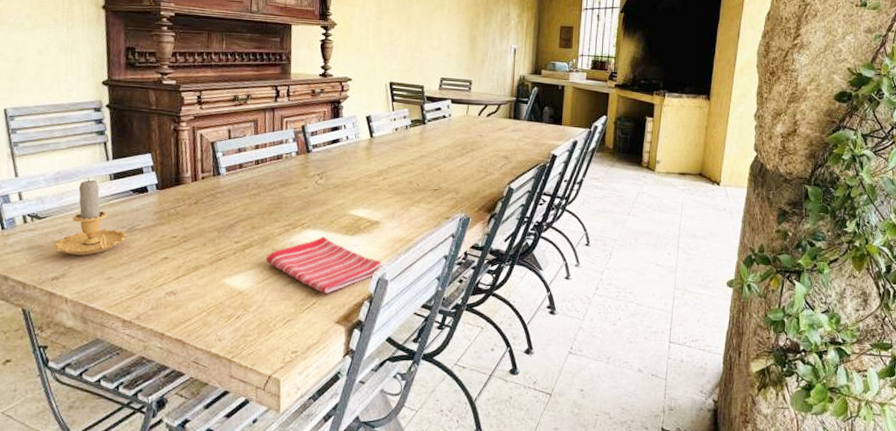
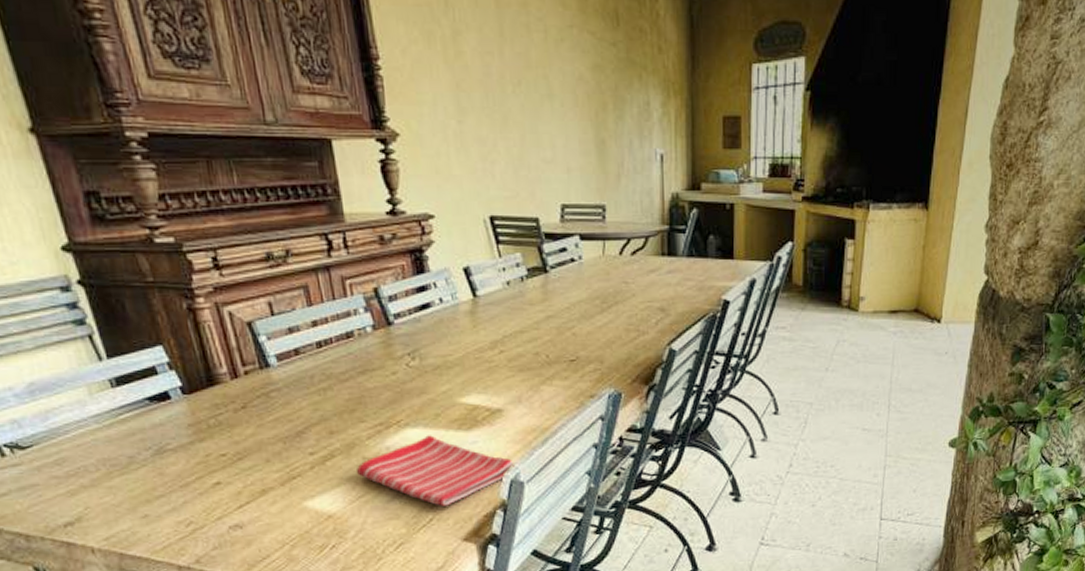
candle: present [53,178,127,255] -> none [53,387,156,492]

